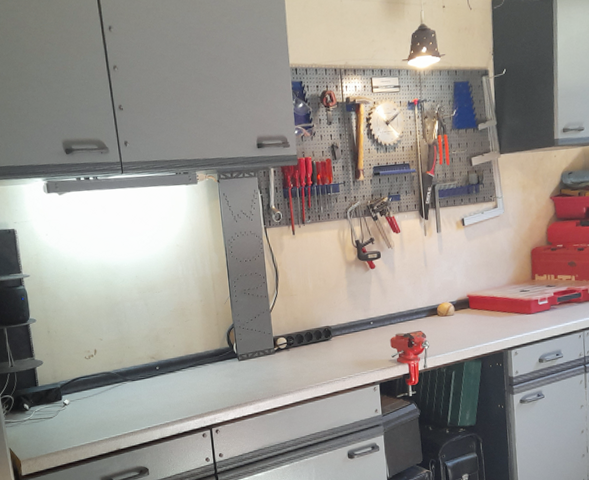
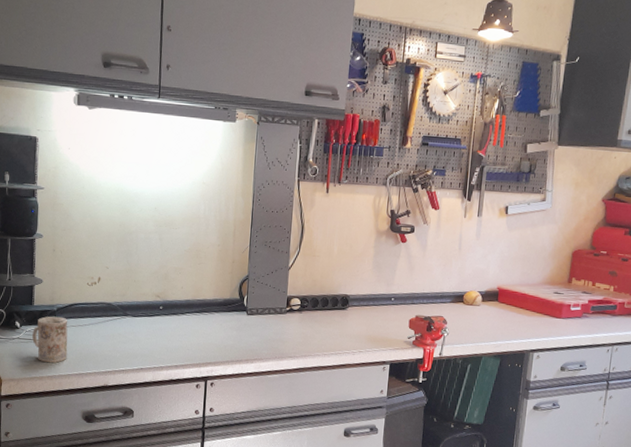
mug: none [41,392,78,437] -> present [32,316,68,363]

